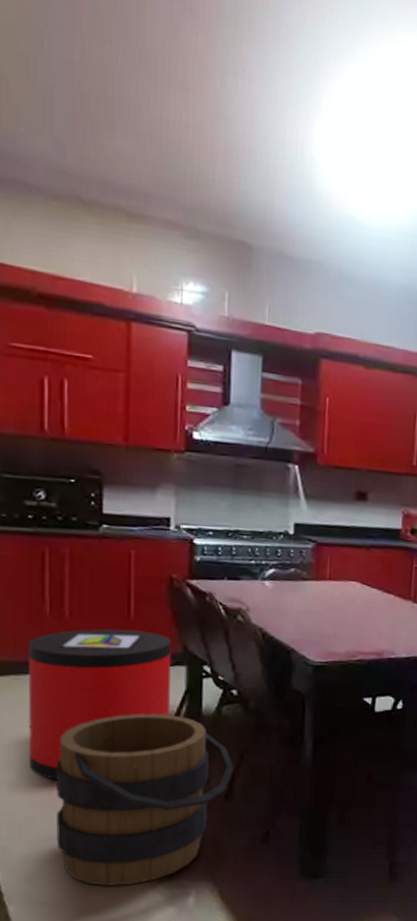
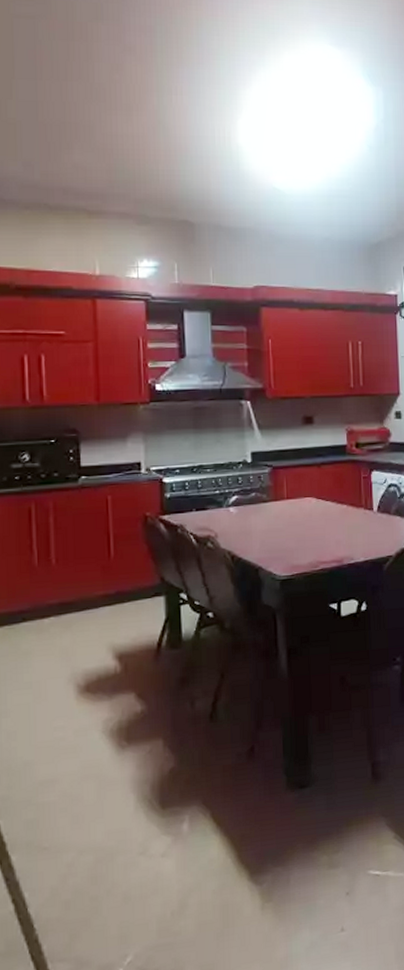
trash can: present [28,628,172,780] -> none [20,568,153,722]
bucket: present [56,713,234,886] -> none [50,644,216,823]

